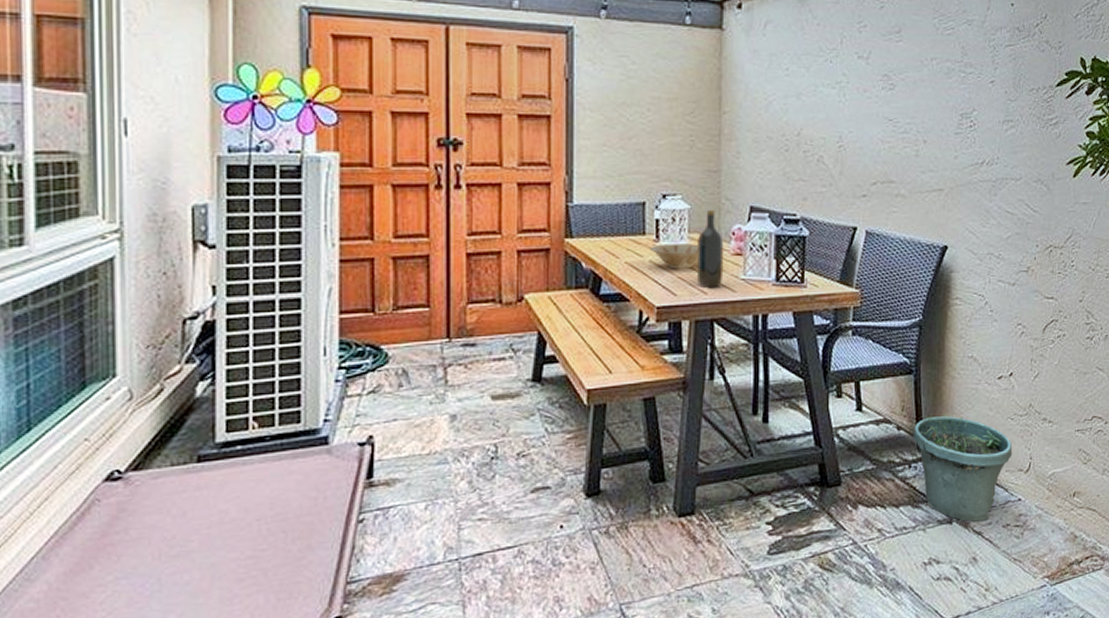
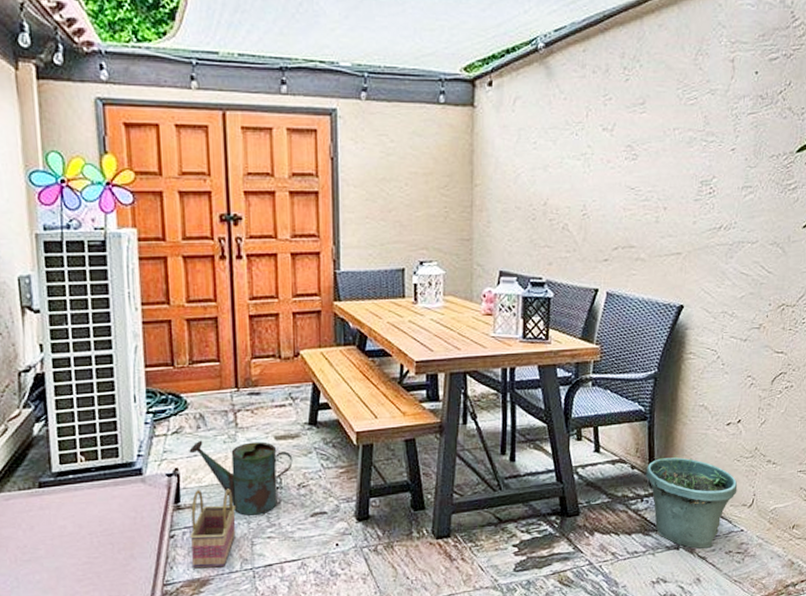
basket: none [383,460,440,561] -> present [190,488,236,569]
watering can: none [388,400,512,493] -> present [189,440,293,516]
bowl: present [649,244,698,269] -> none [409,305,452,328]
wine bottle: present [696,211,724,287] -> none [450,275,476,344]

